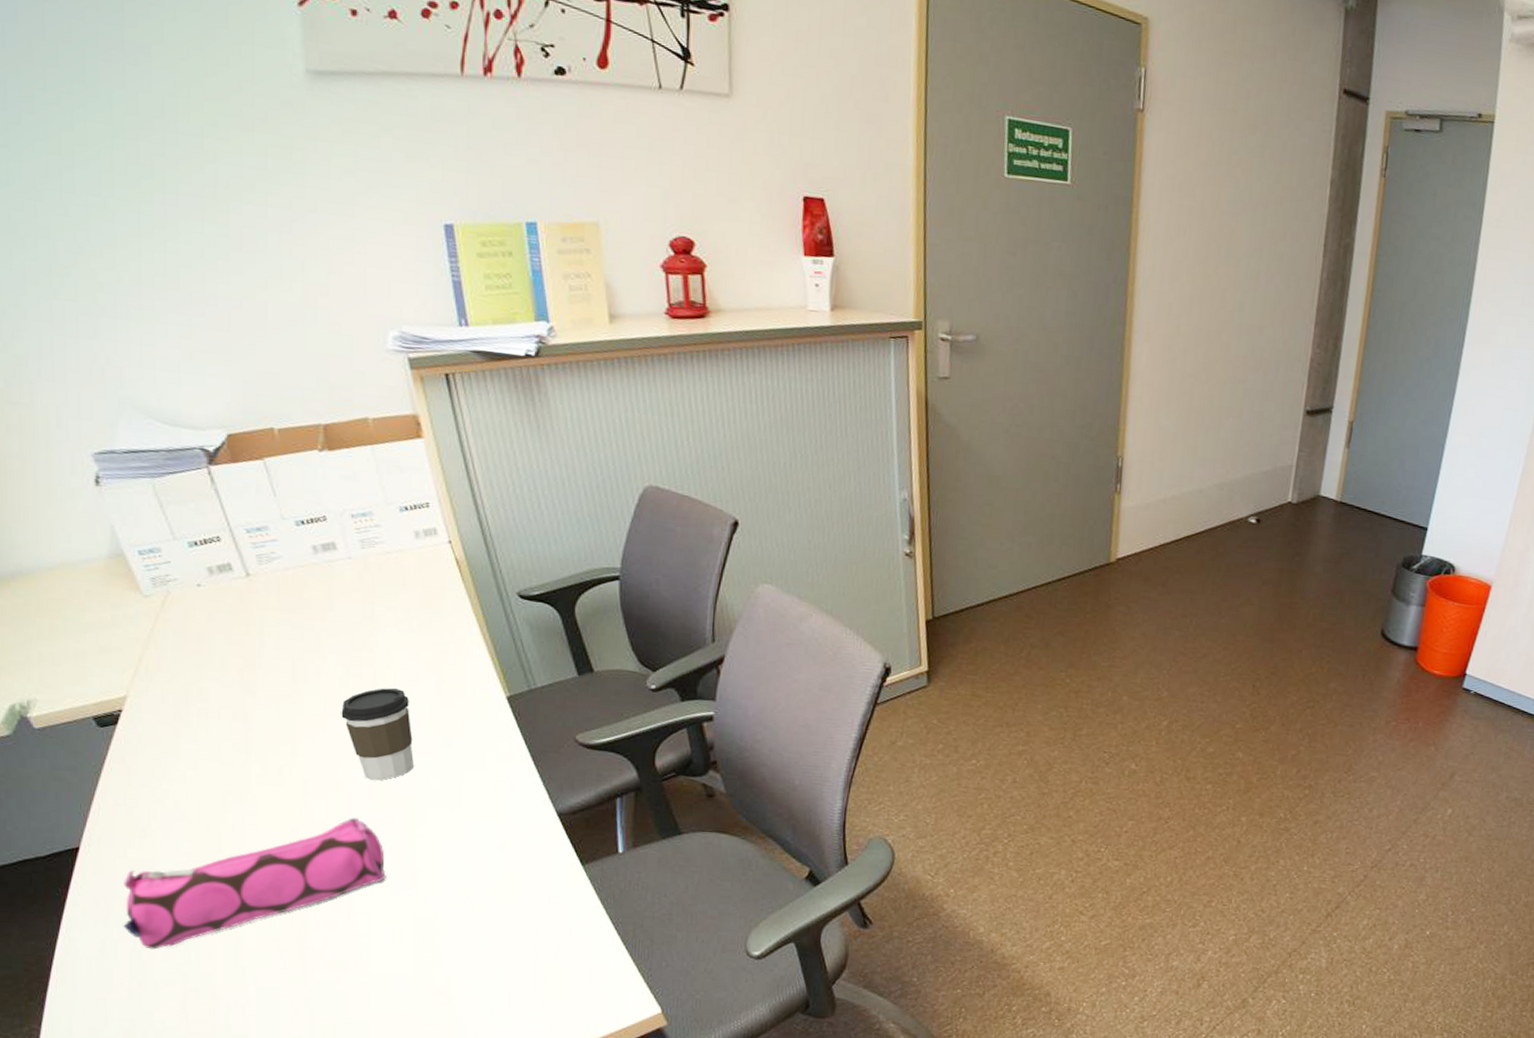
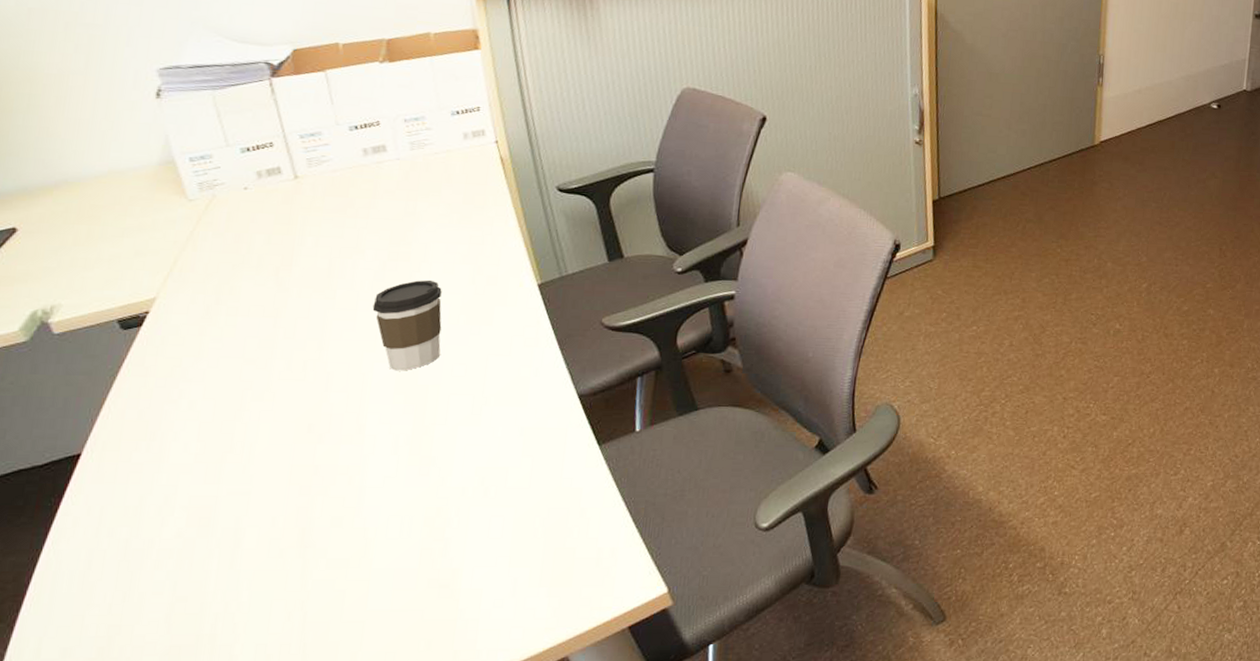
pencil case: present [123,817,386,950] -> none [115,409,401,558]

